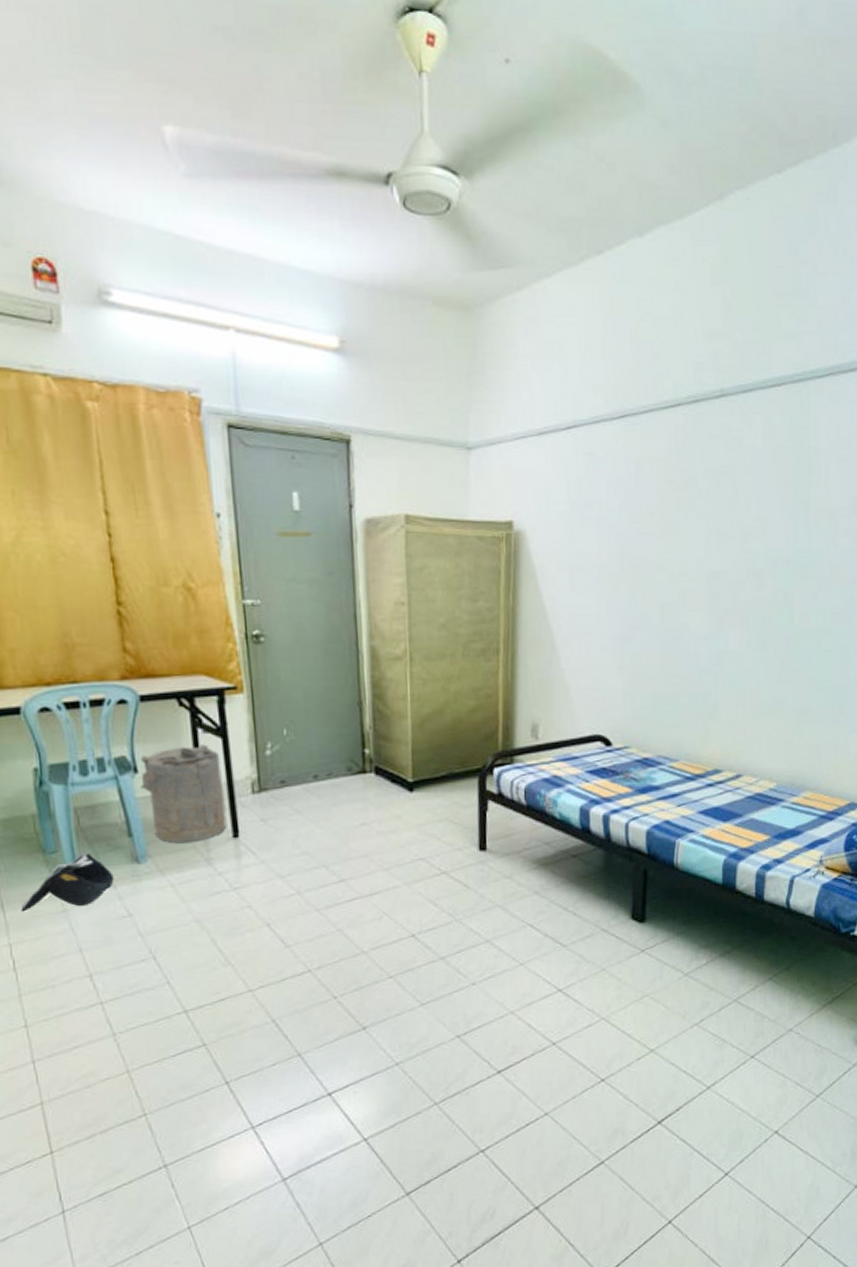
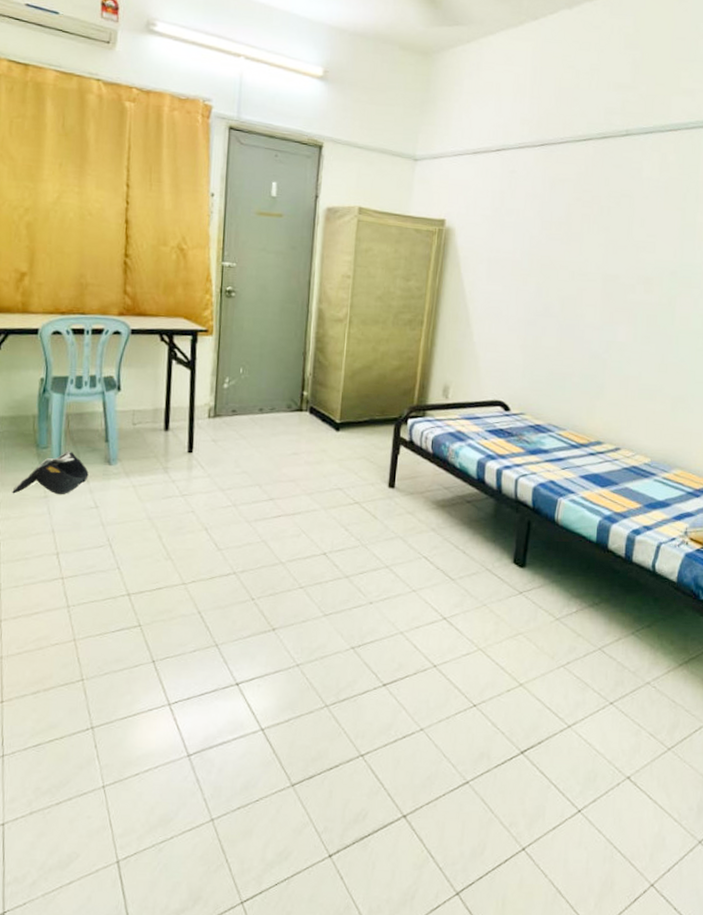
laundry hamper: present [140,744,227,844] -> none [120,373,187,453]

